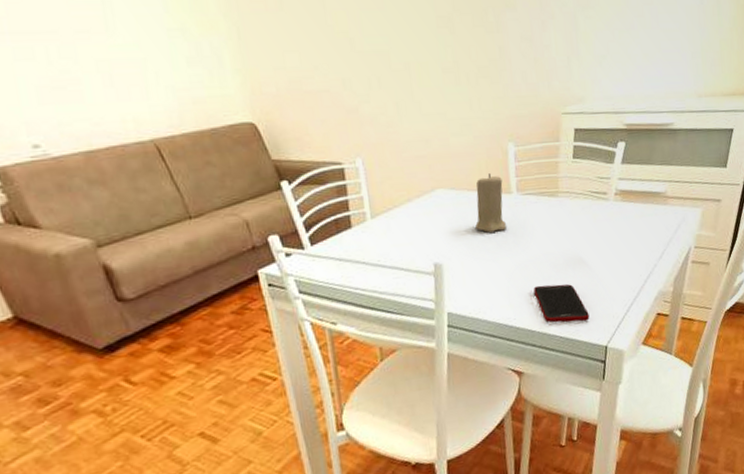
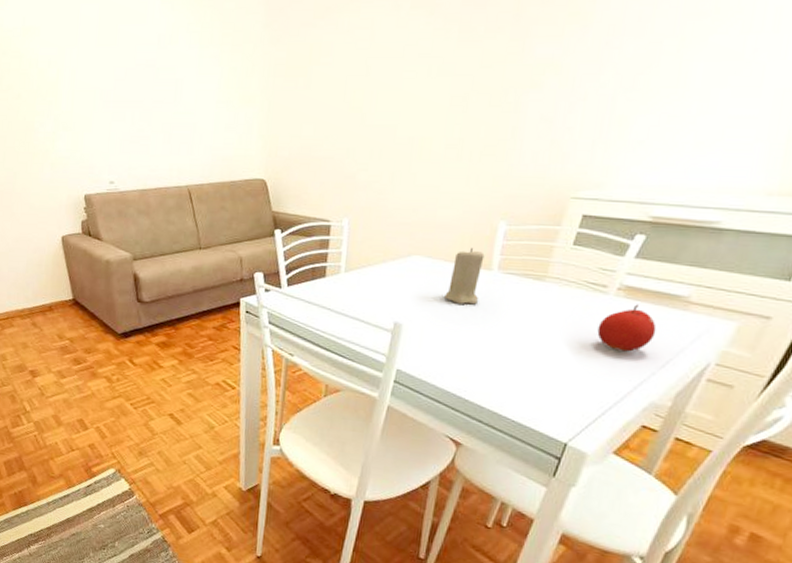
cell phone: present [534,284,590,324] -> none [493,364,553,413]
fruit: none [607,205,650,251] -> present [597,304,657,352]

